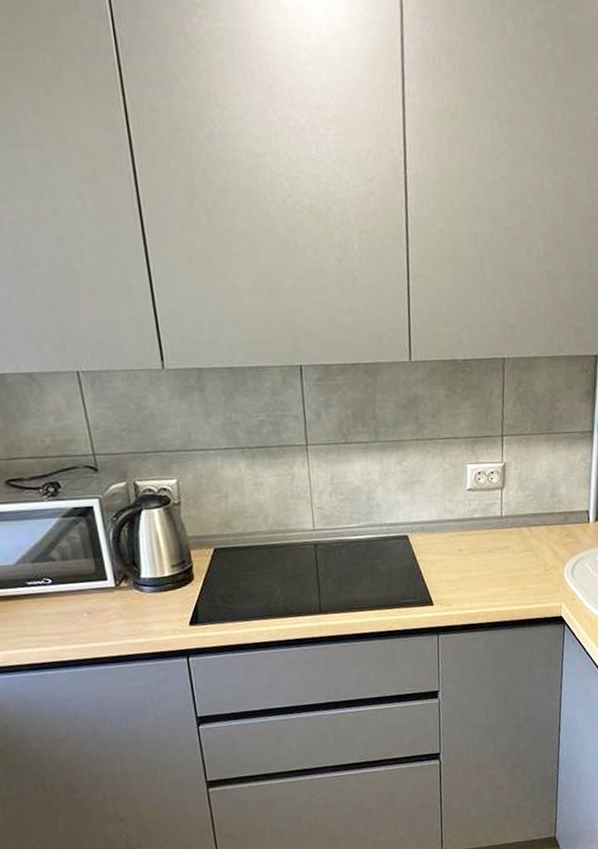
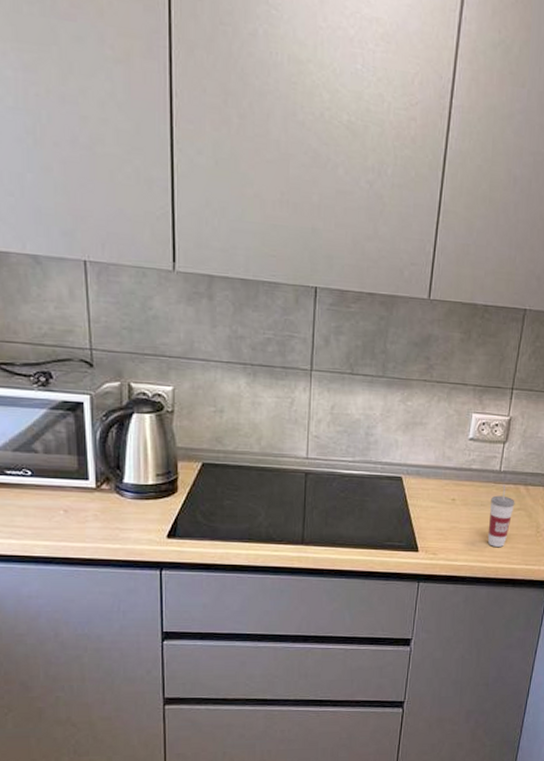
cup: none [496,528,521,590] -> present [487,484,515,547]

